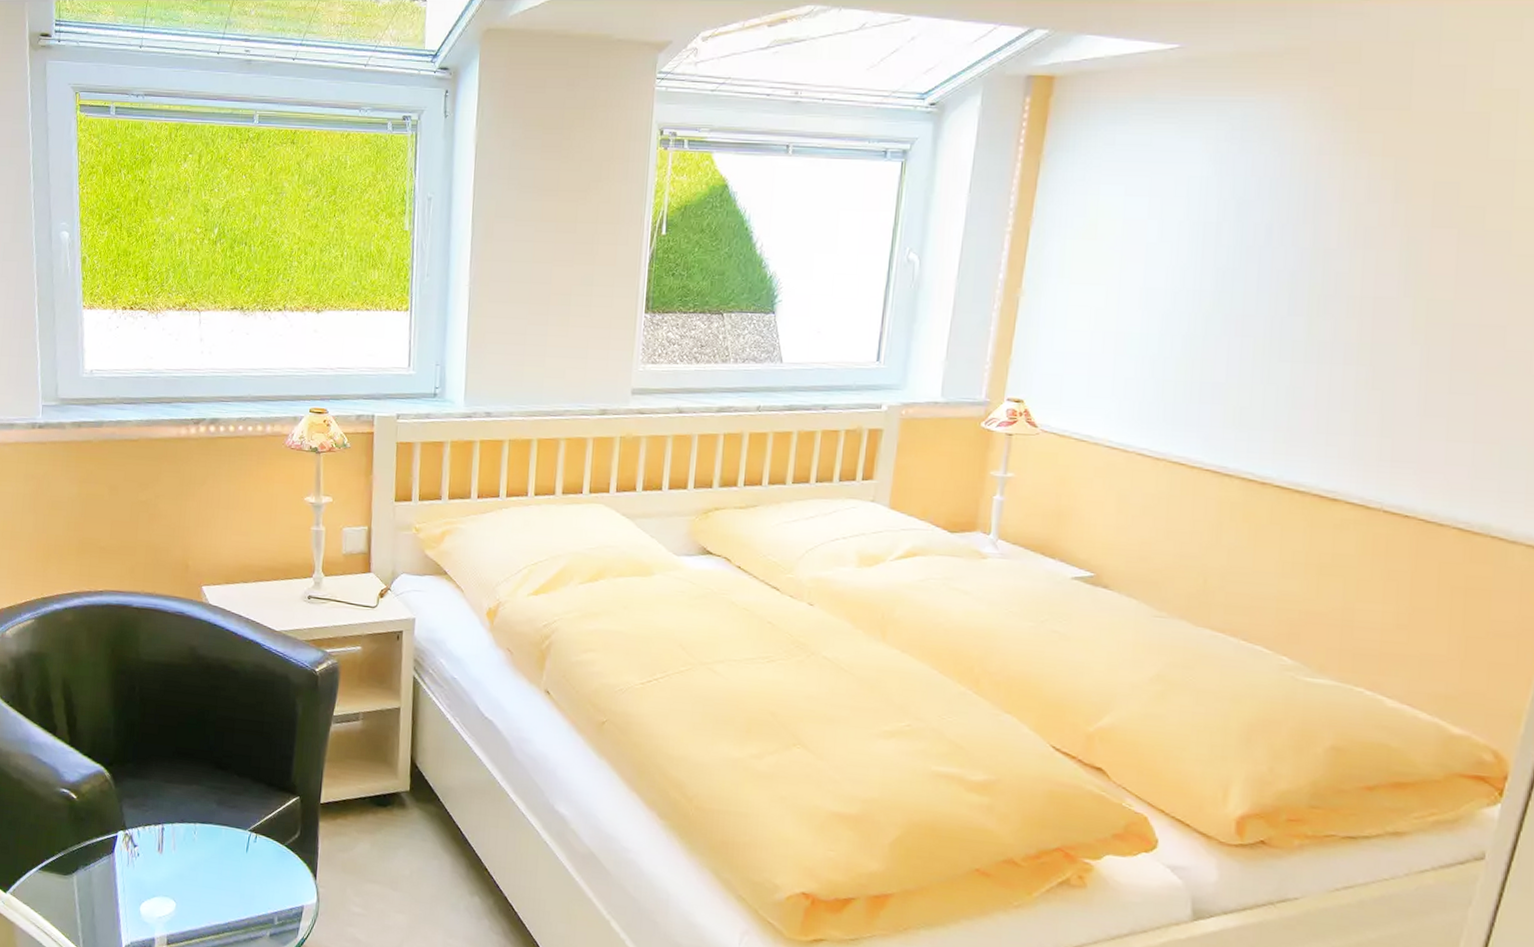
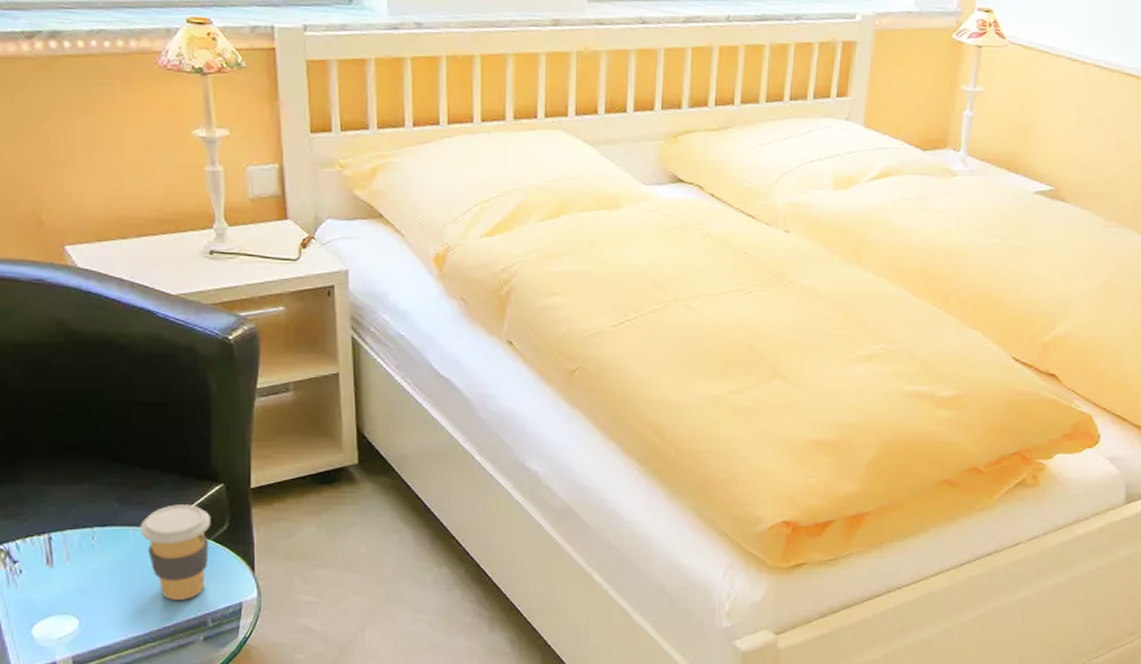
coffee cup: none [231,811,286,897] -> present [140,504,211,600]

